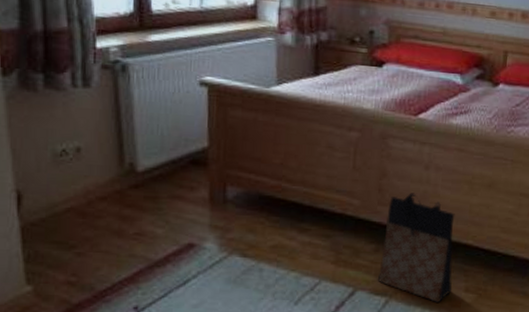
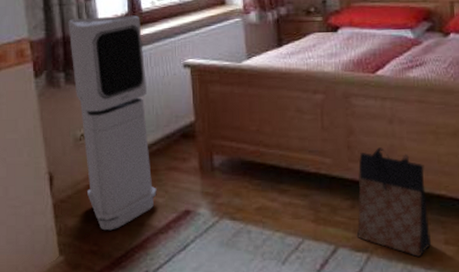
air purifier: none [52,10,156,261] -> present [68,15,157,231]

